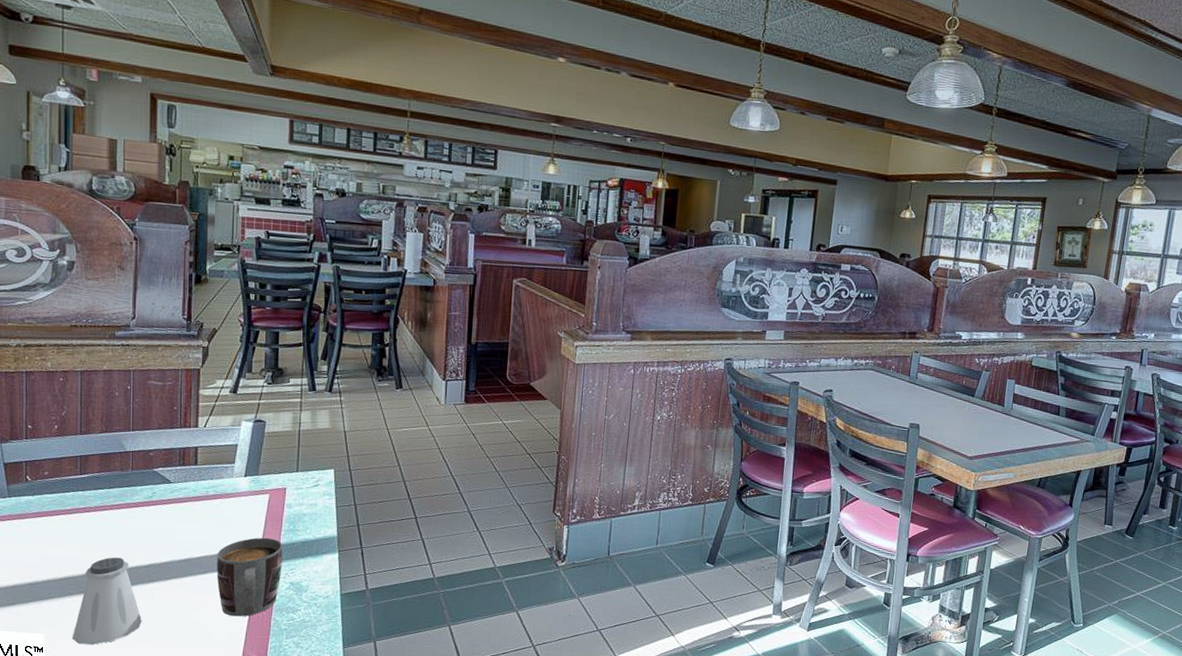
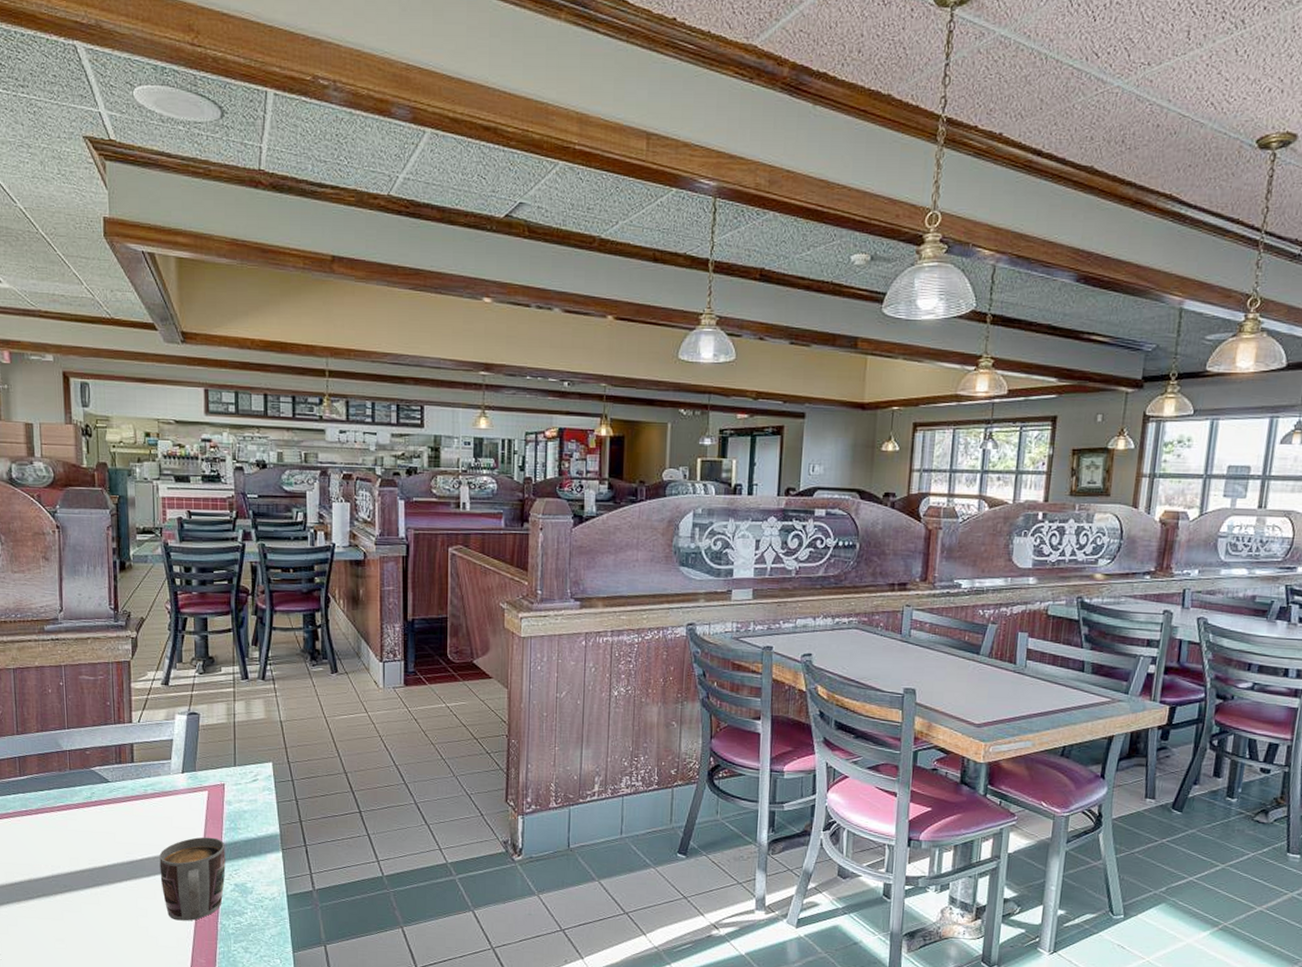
saltshaker: present [72,557,142,645] -> none [22,861,90,952]

